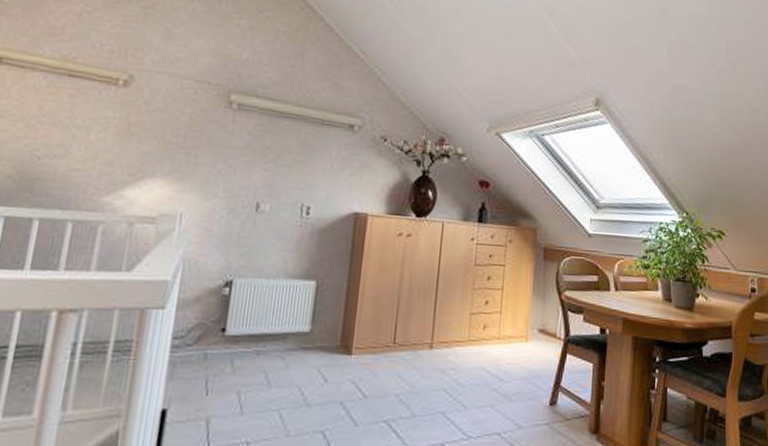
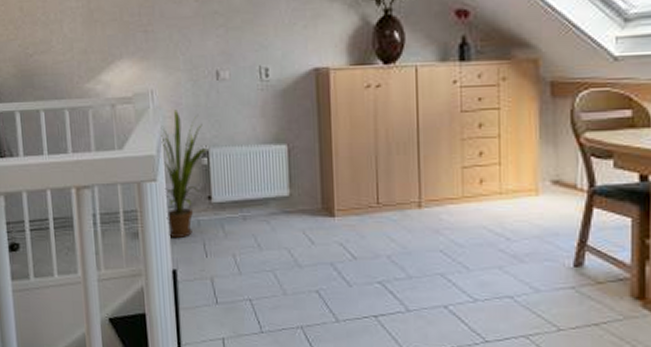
house plant: none [166,235,233,373] -> present [161,109,209,237]

